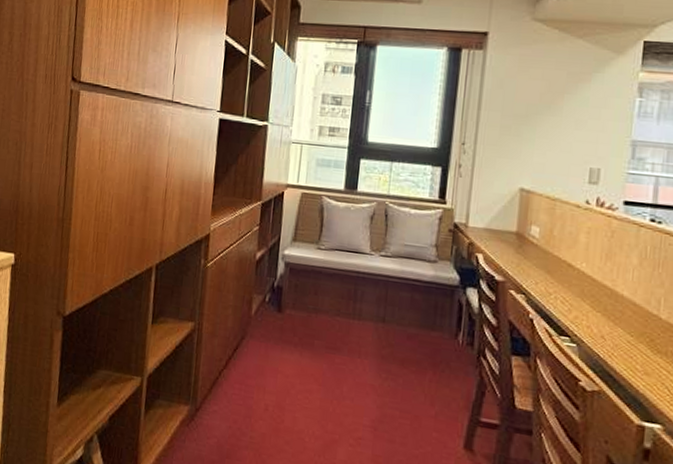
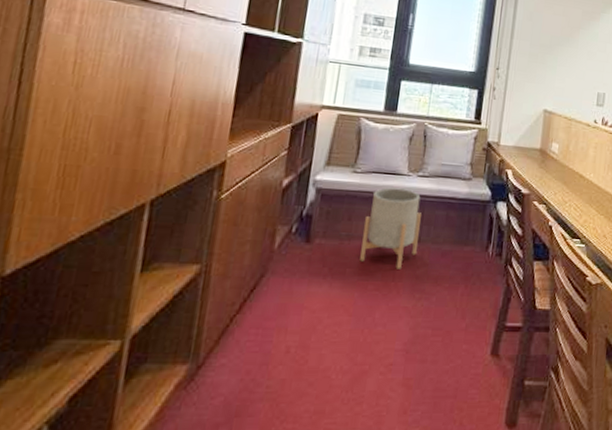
planter: none [327,265,385,347] -> present [360,187,421,269]

